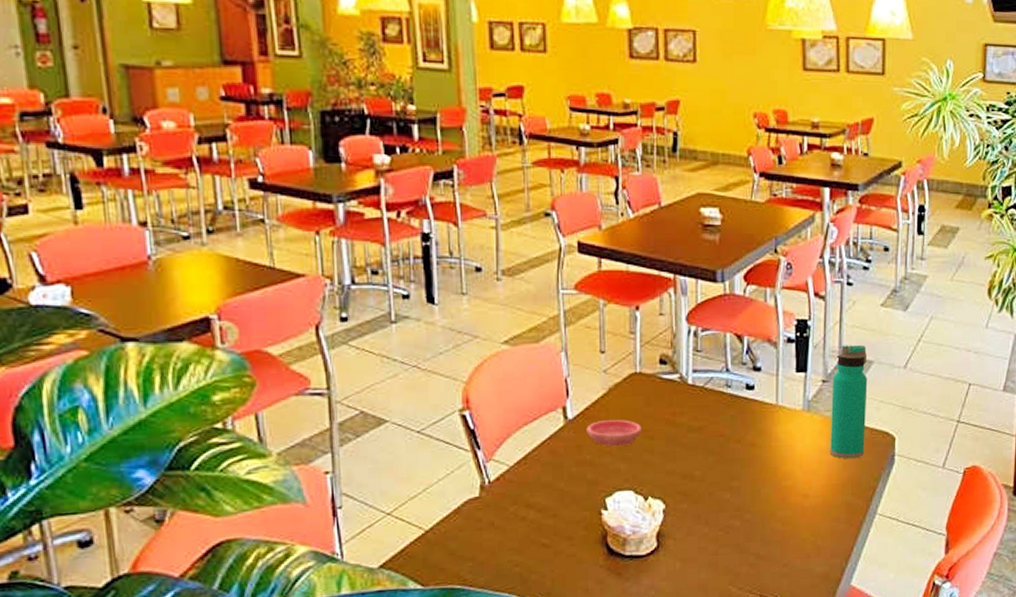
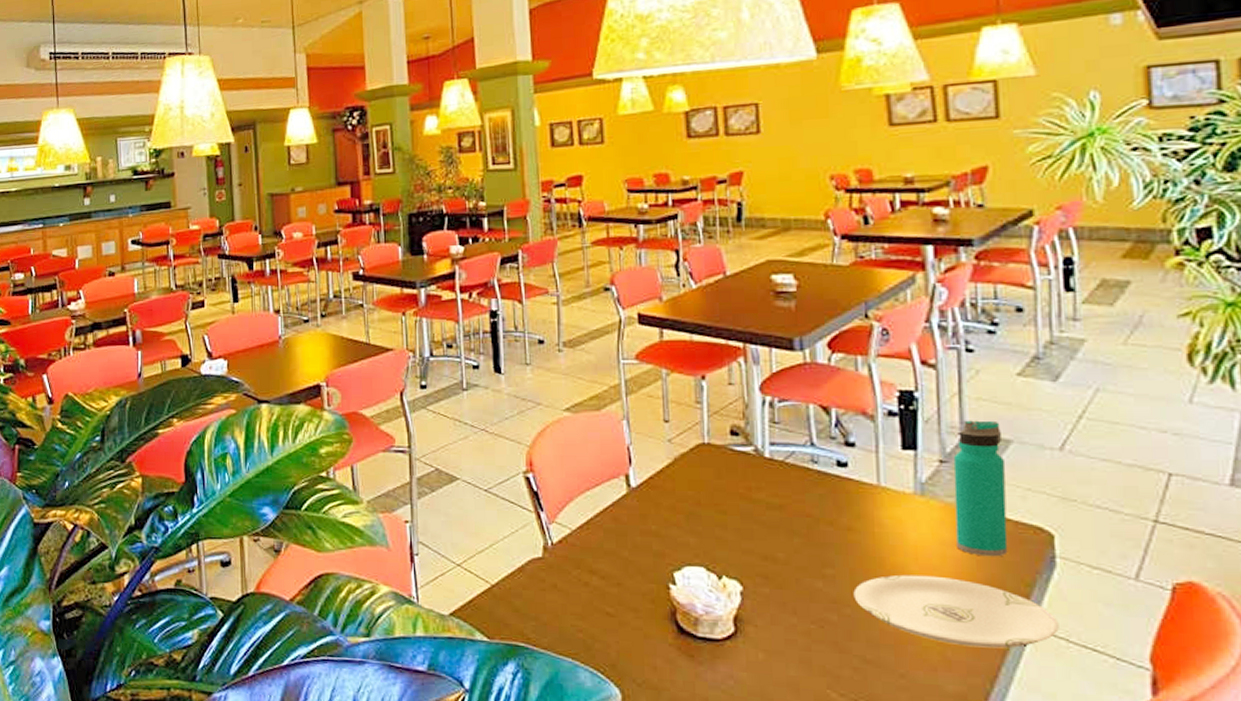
saucer: present [586,420,642,447] -> none [651,491,712,519]
plate: none [753,479,893,535] -> present [853,574,1059,649]

